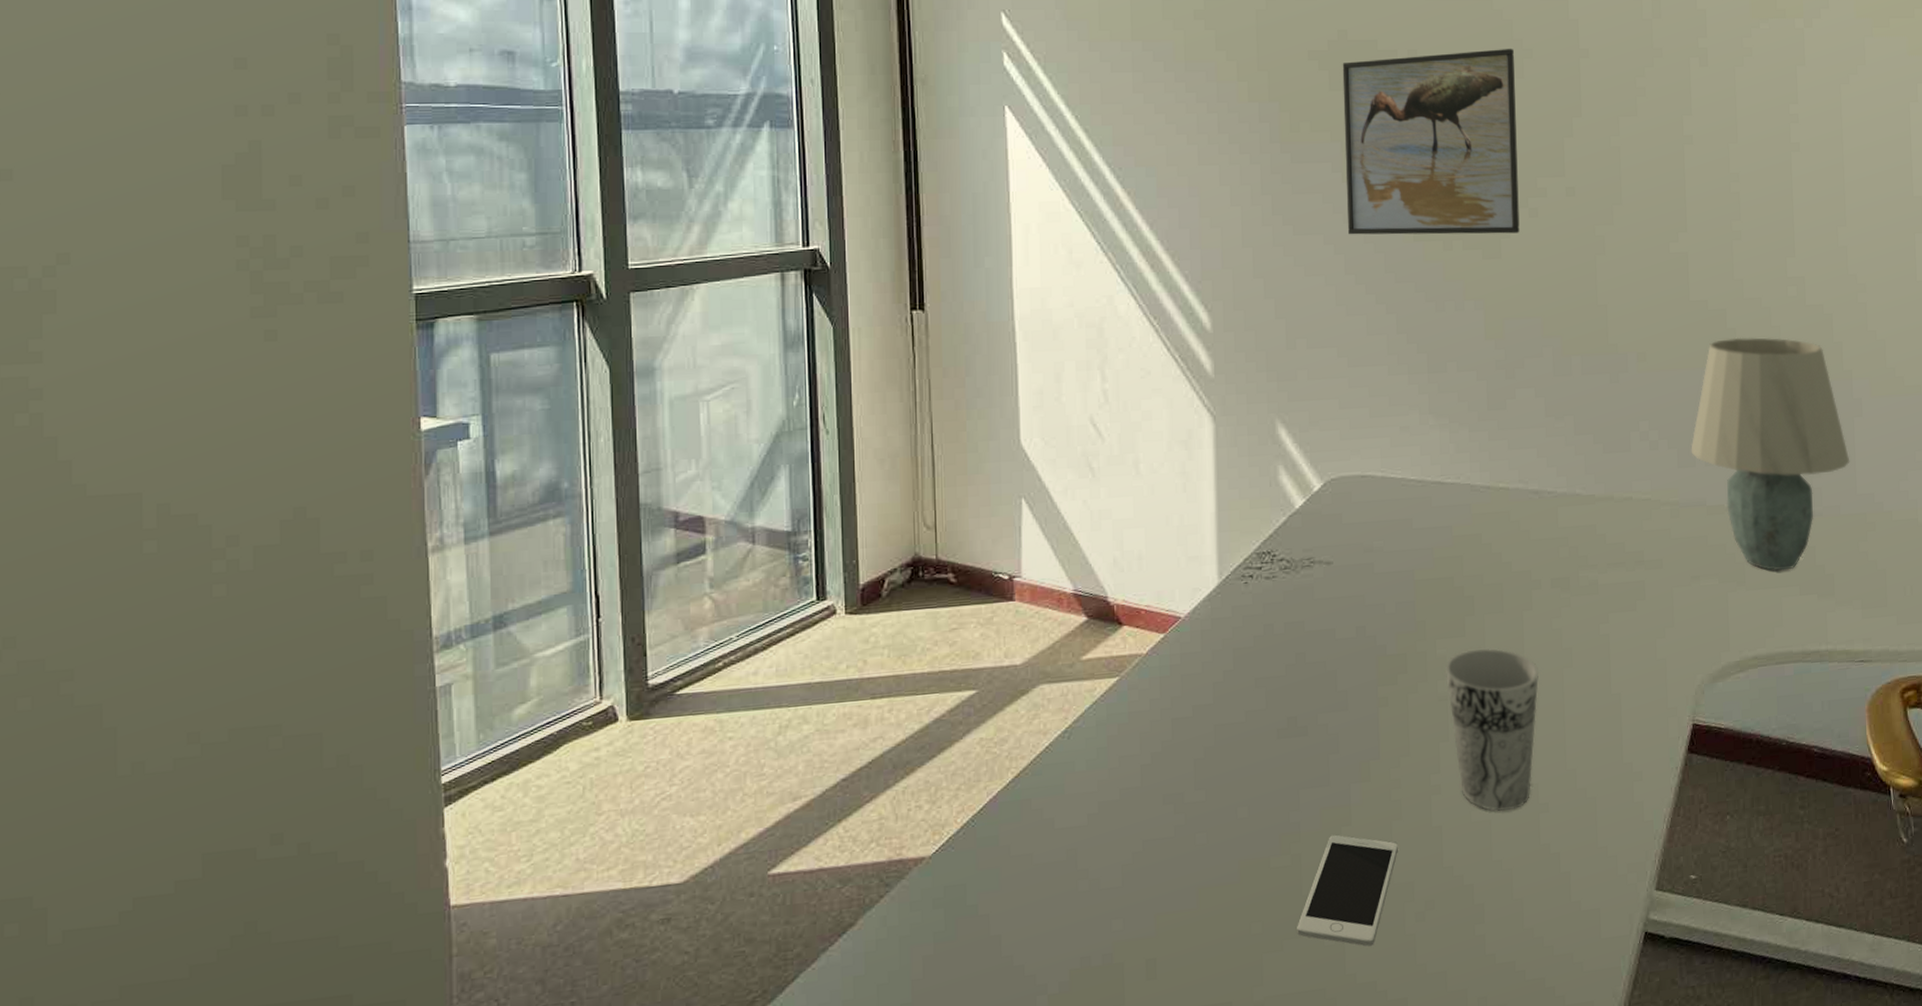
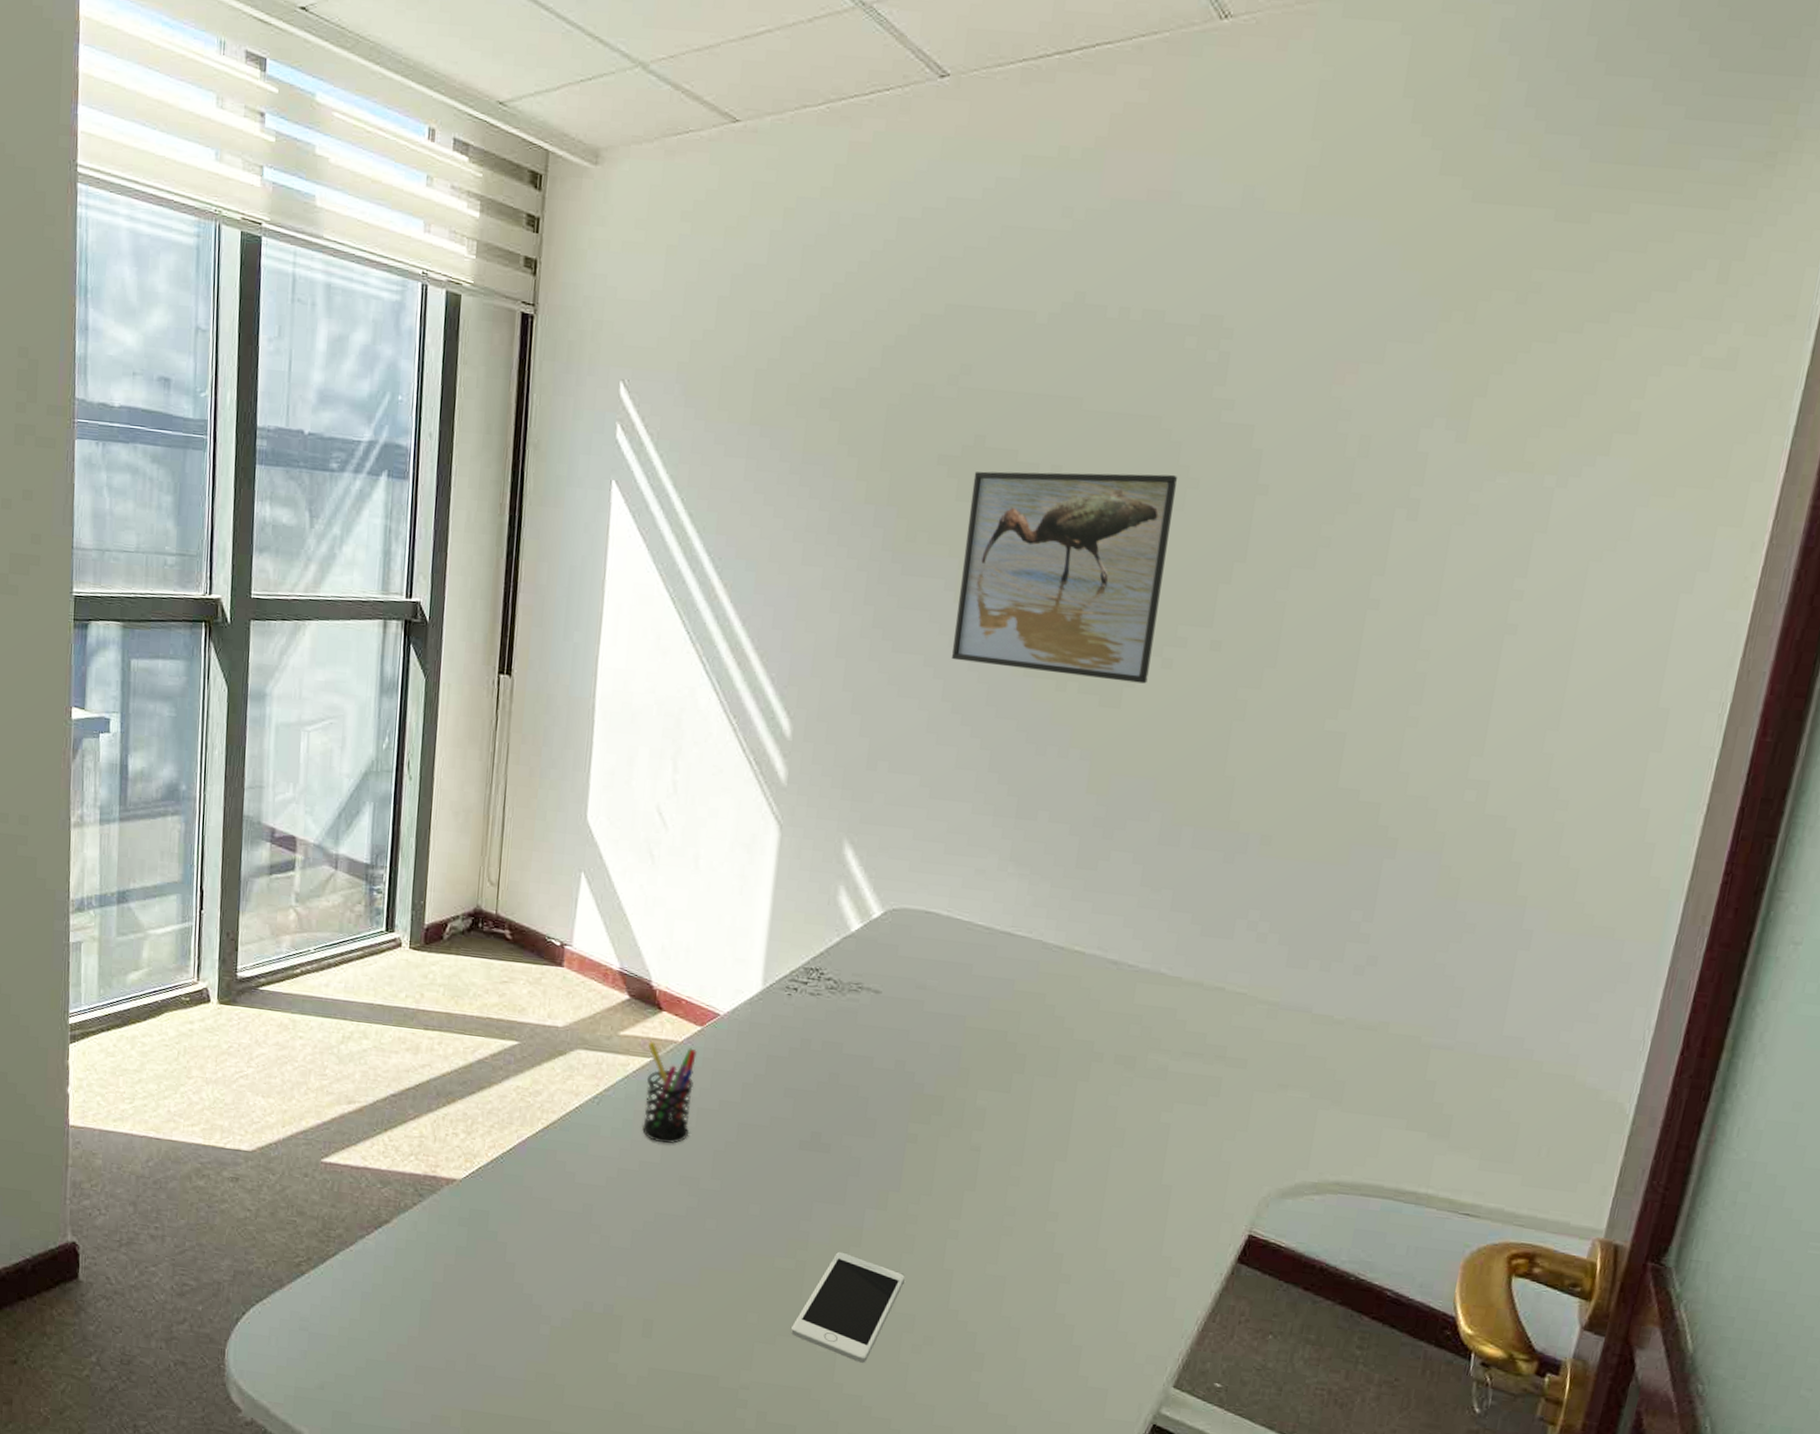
pen holder: none [1112,658,1167,765] -> present [641,1041,697,1144]
cup: present [1446,648,1539,812] -> none [979,1107,1084,1273]
table lamp: present [1690,337,1850,571] -> none [1304,836,1502,1100]

